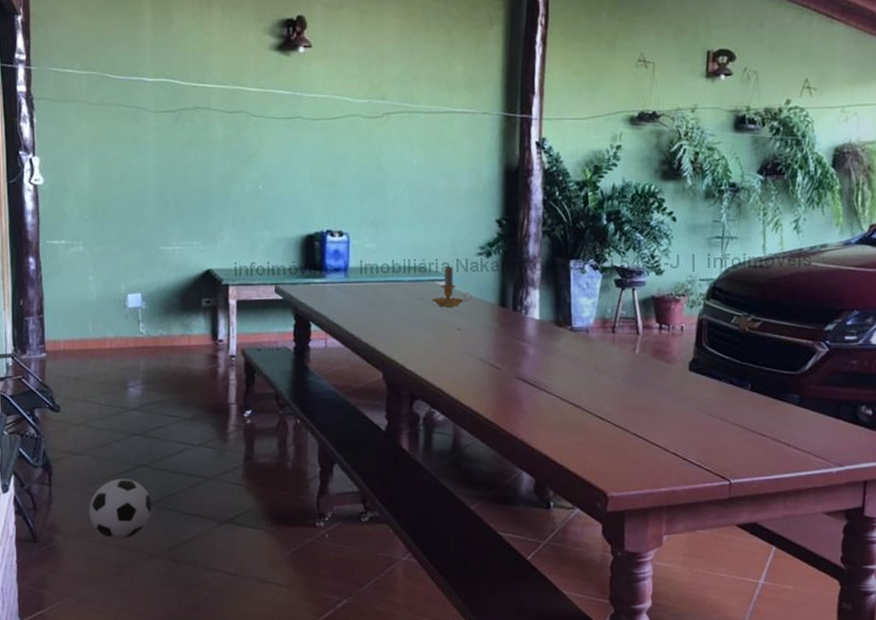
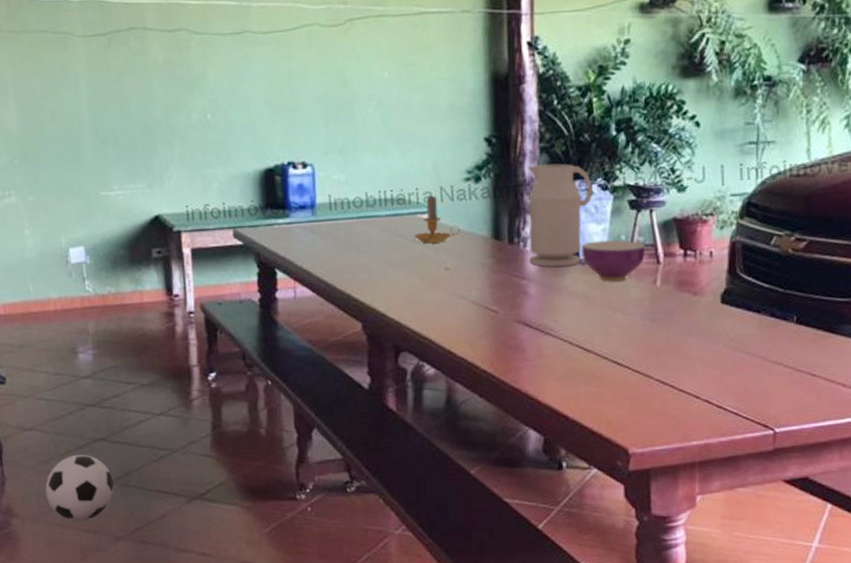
water jug: none [529,245,585,333] -> present [527,163,593,268]
bowl: none [574,312,628,348] -> present [582,240,646,282]

